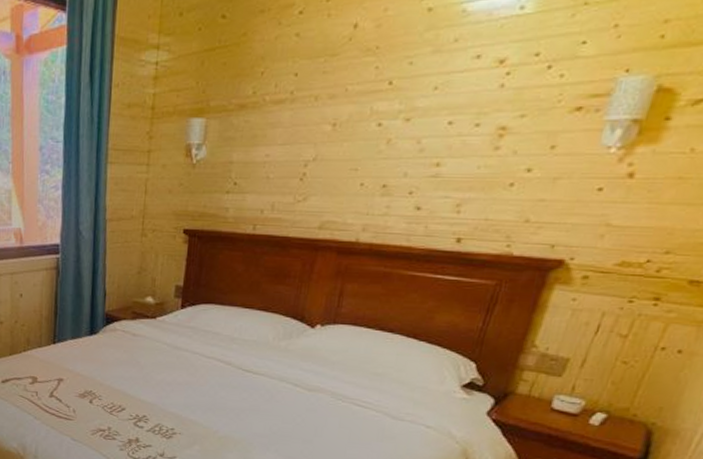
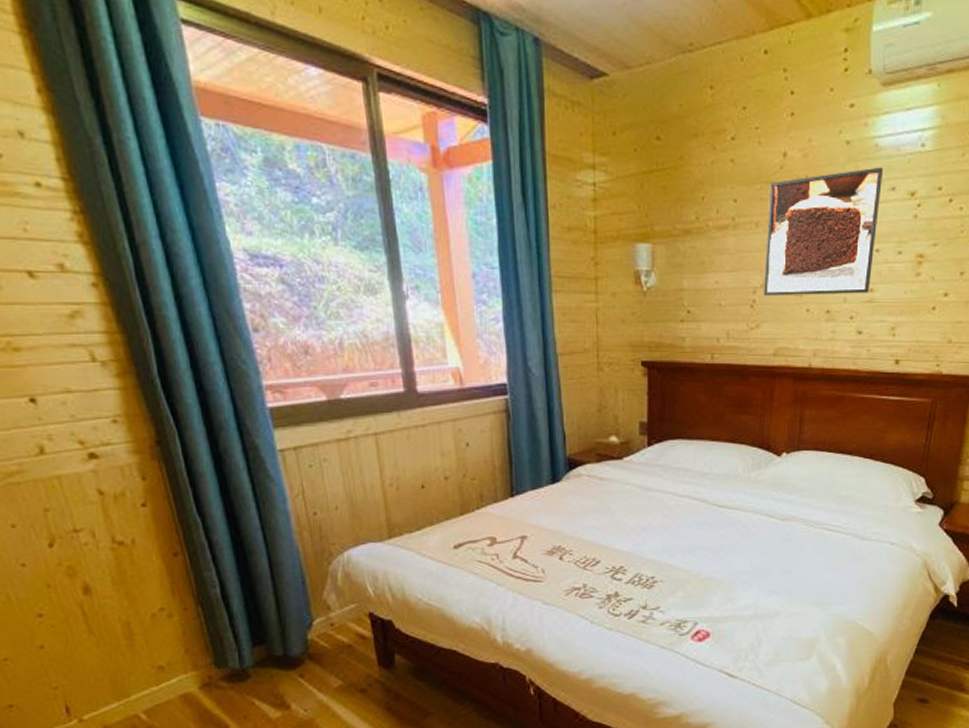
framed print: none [314,34,469,170] -> present [763,167,884,297]

